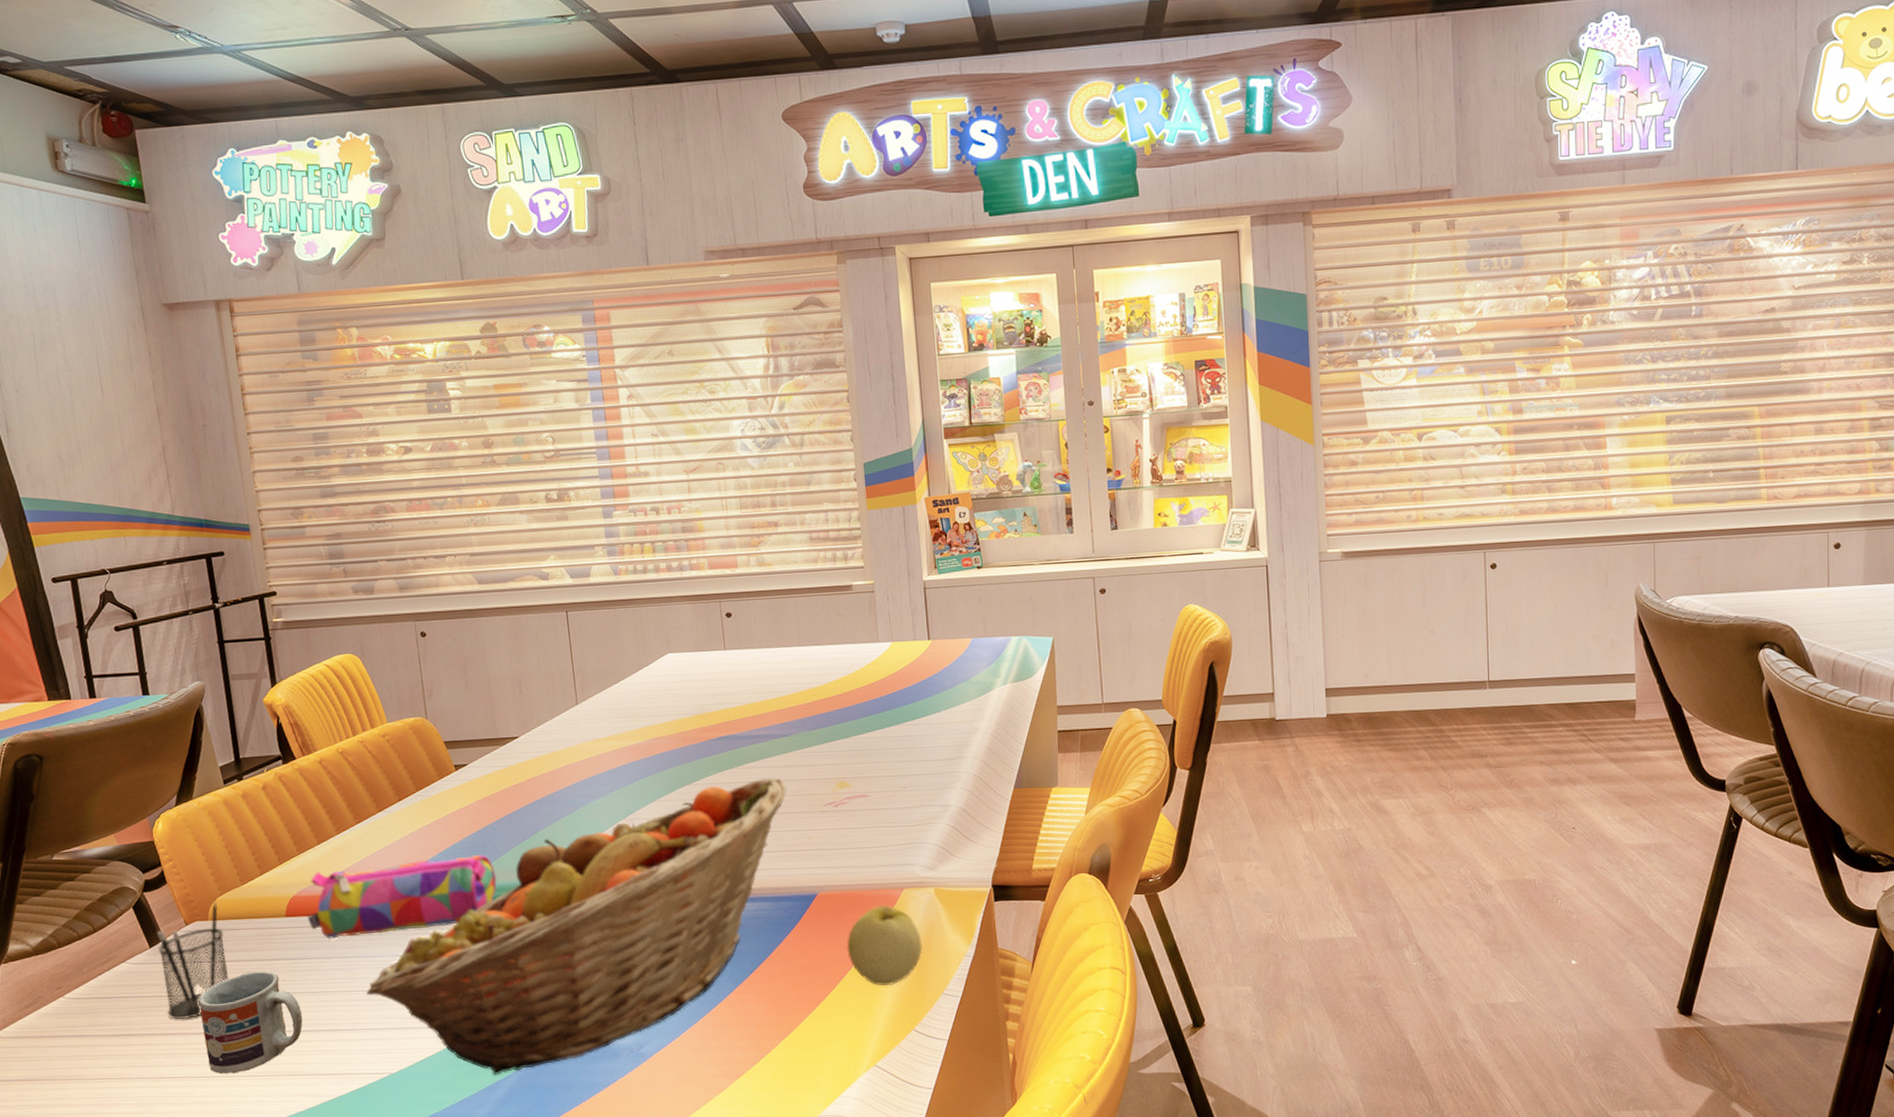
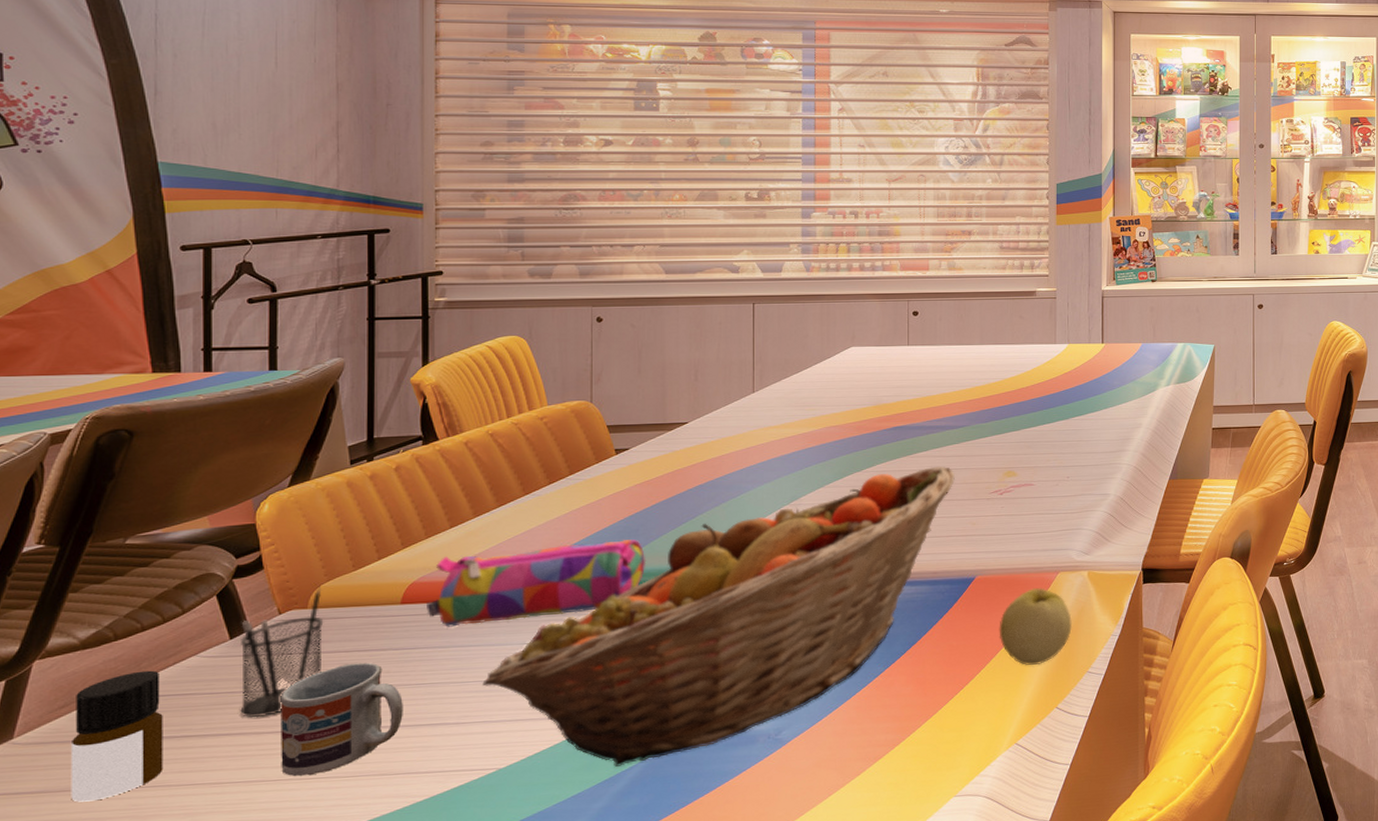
bottle: none [37,975,116,1090] -> present [70,670,163,802]

